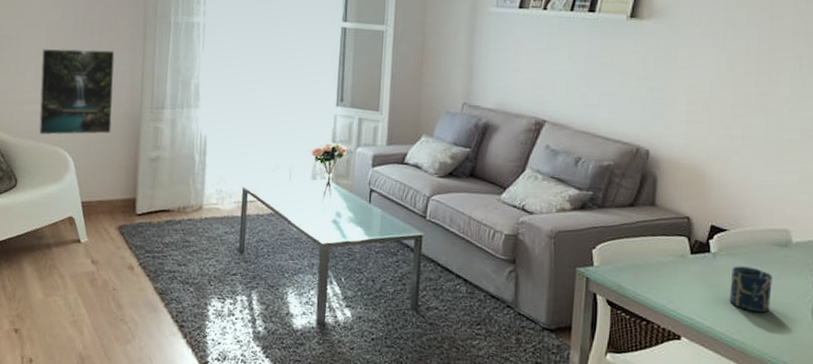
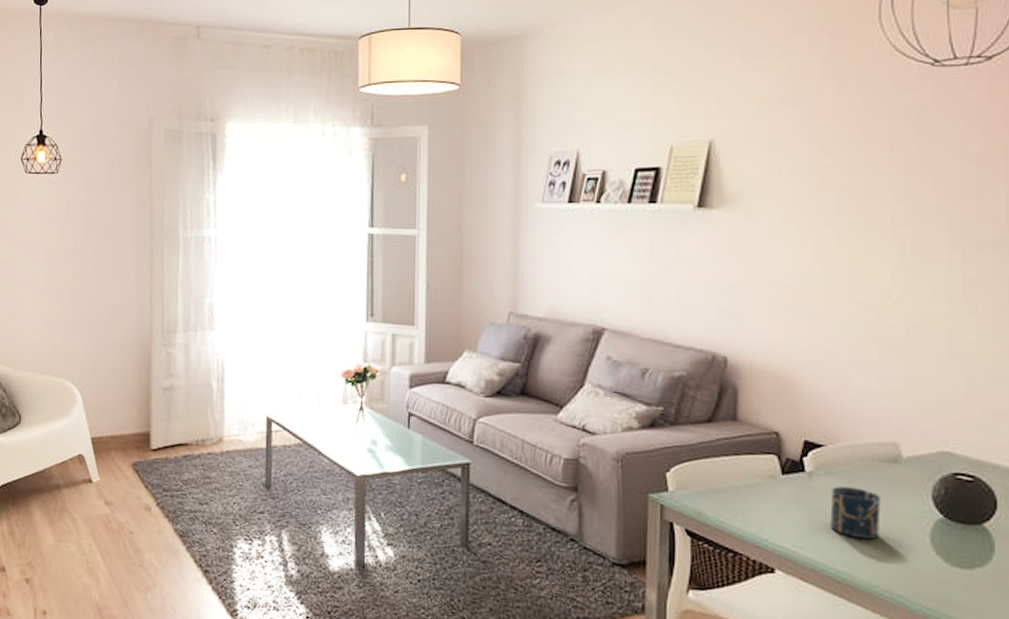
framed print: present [38,48,115,135] -> none [41,270,121,367]

